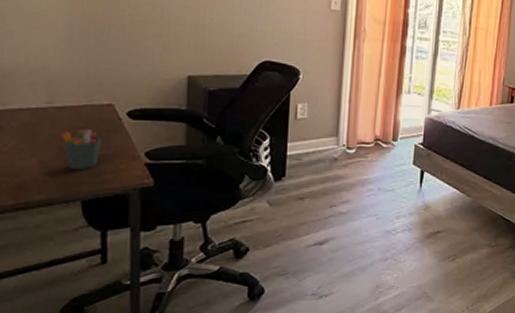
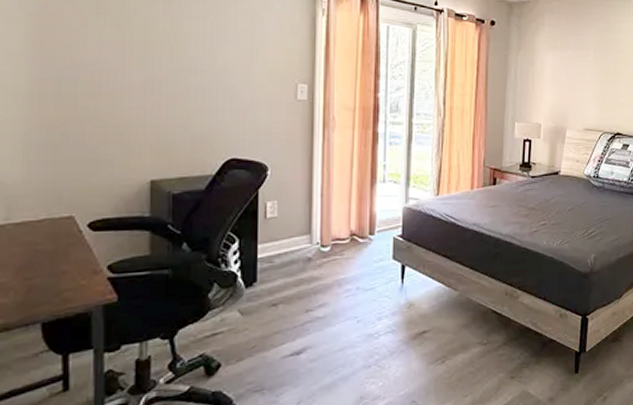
pen holder: present [61,129,102,169] -> none [19,245,62,289]

